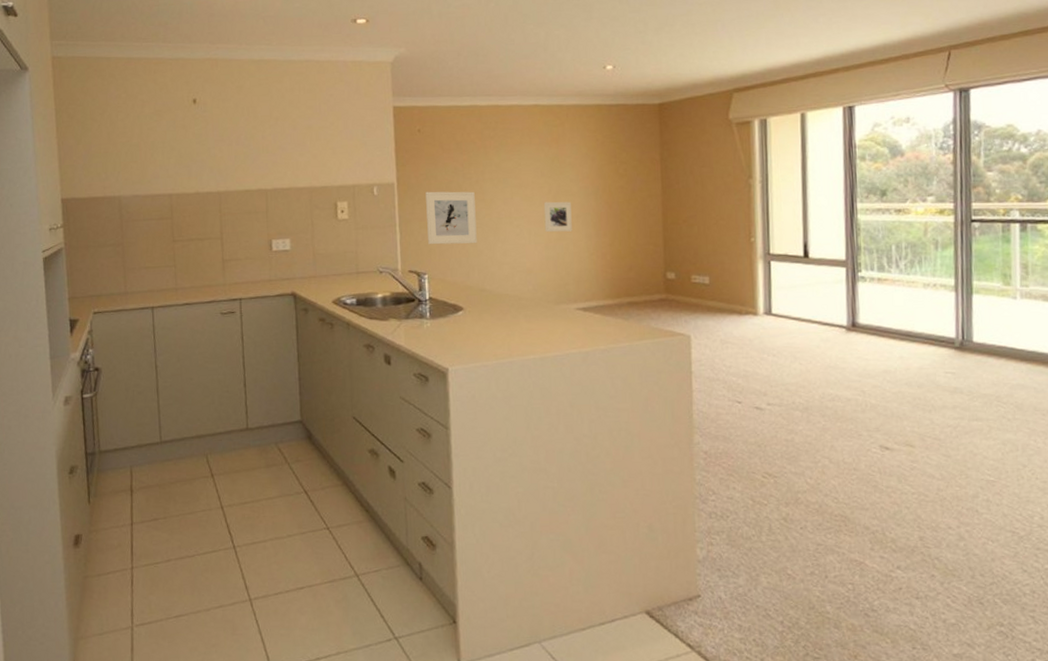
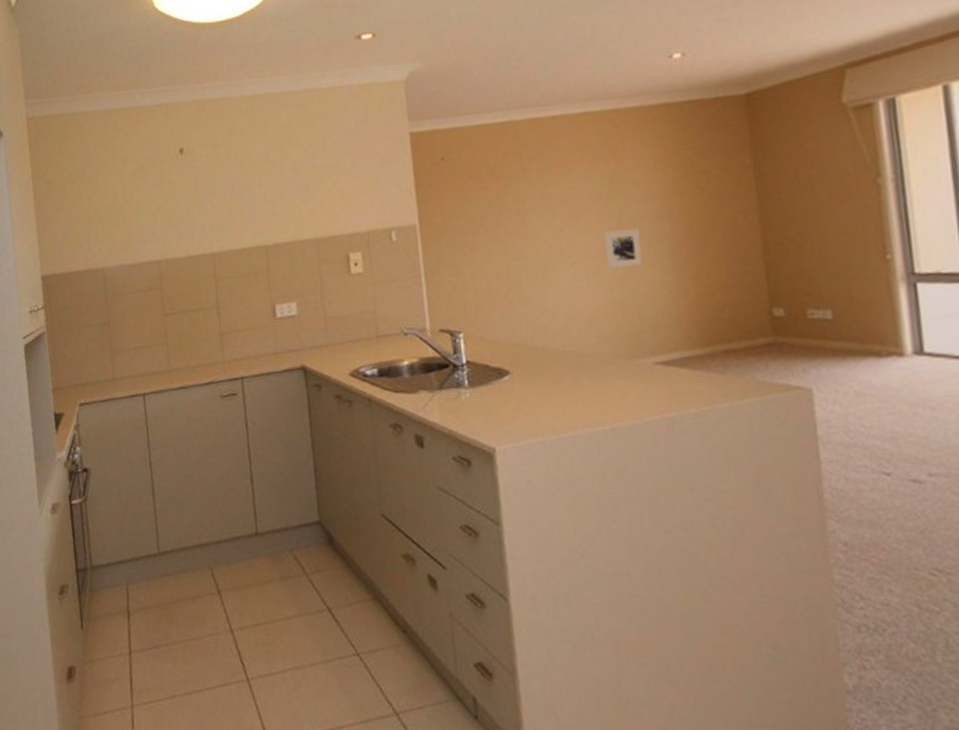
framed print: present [425,191,477,245] -> none [454,226,522,297]

